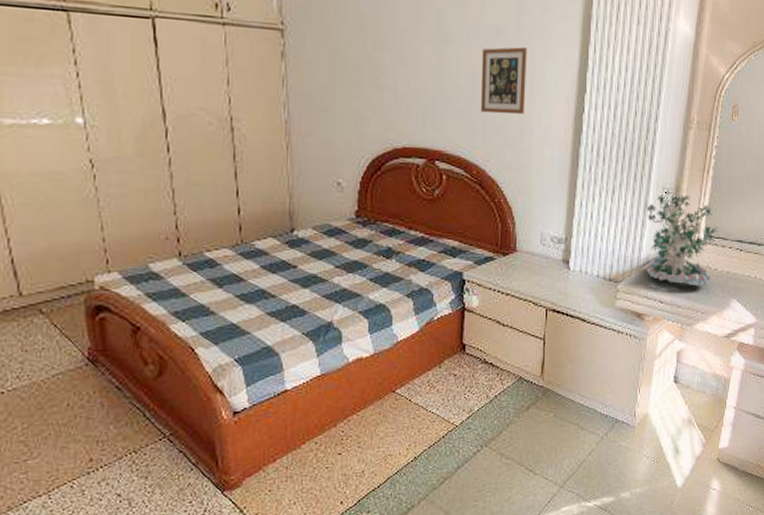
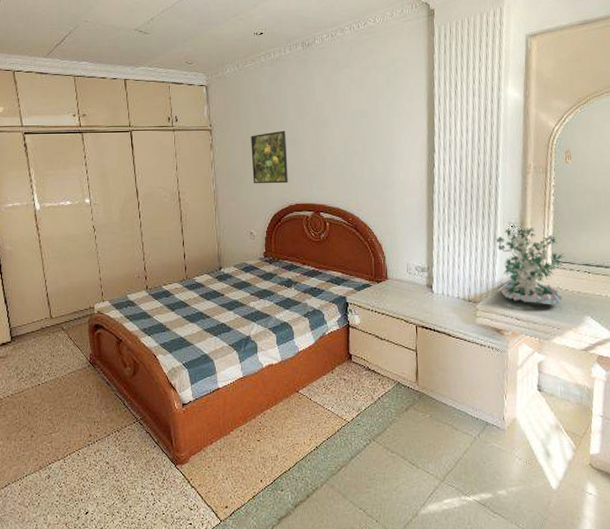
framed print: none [342,42,394,118] -> present [251,130,288,184]
picture frame: present [480,47,527,115] -> none [350,124,387,174]

